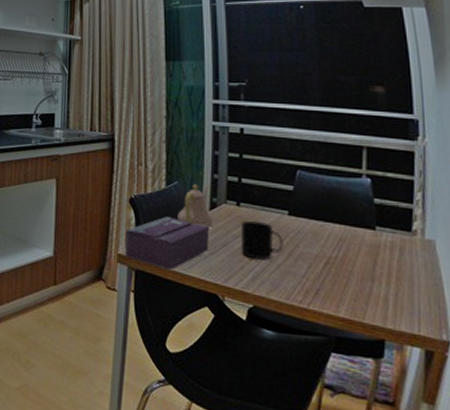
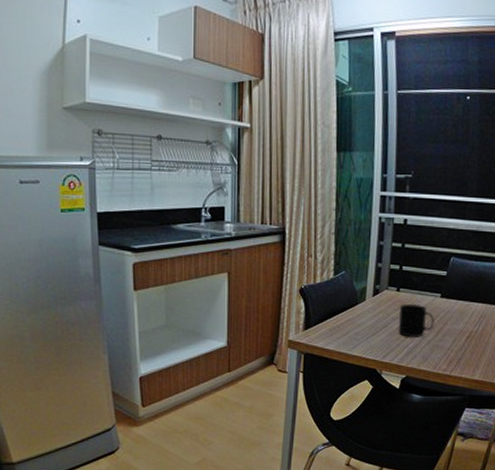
tissue box: present [125,217,209,270] -> none [295,304,371,351]
teapot: present [178,183,213,229] -> none [344,272,376,313]

